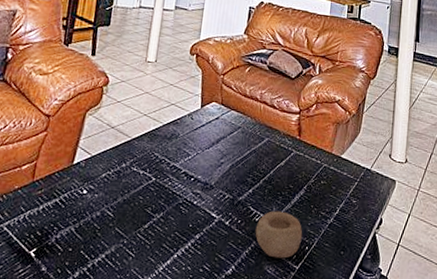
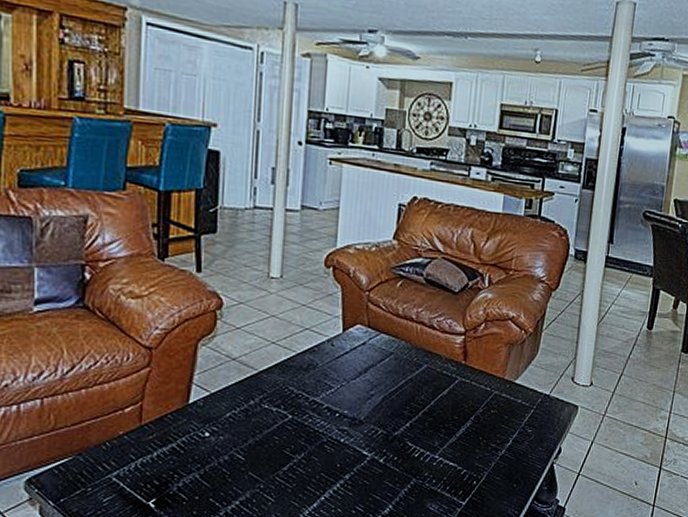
bowl: present [255,211,303,259] -> none [414,445,470,495]

